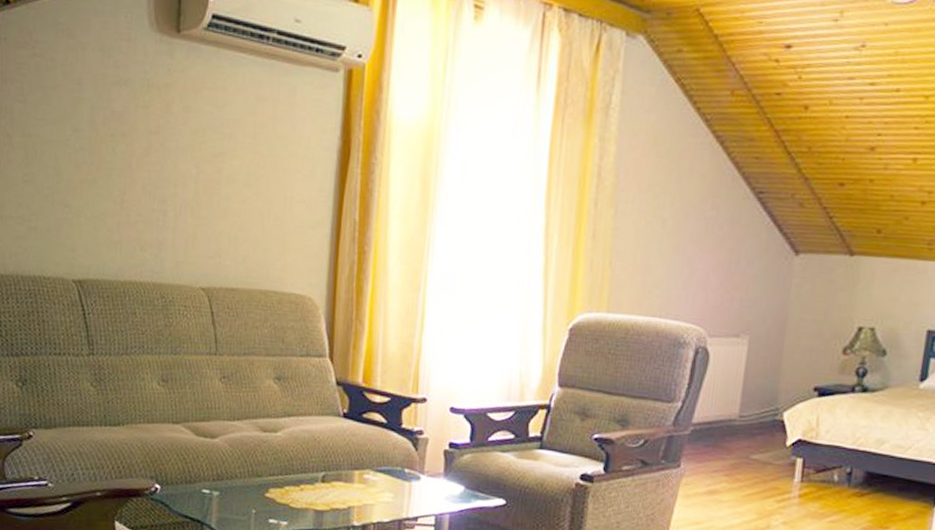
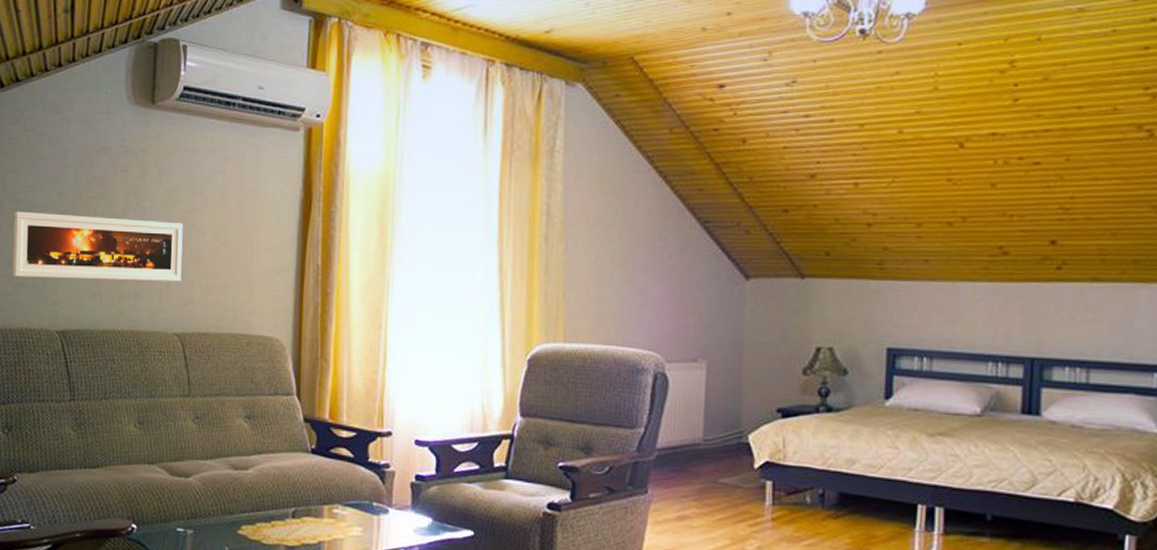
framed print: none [23,146,211,232] -> present [12,211,183,282]

